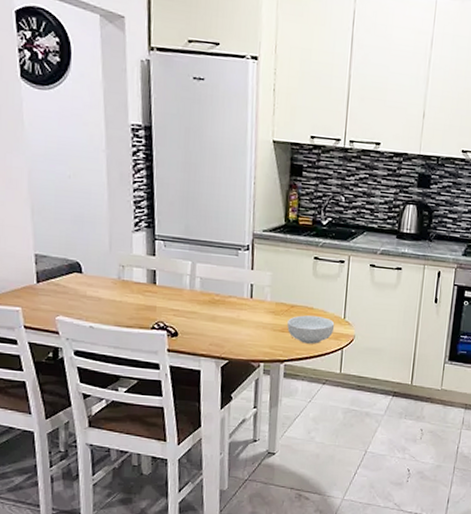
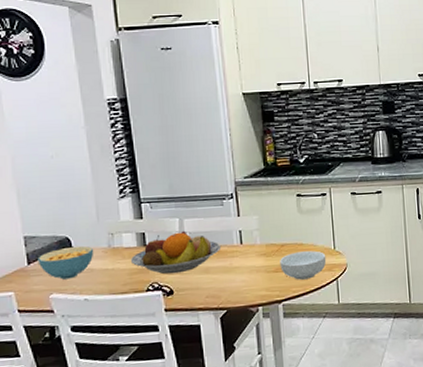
cereal bowl: none [47,272,104,304] -> present [37,246,94,280]
fruit bowl: none [138,275,230,317] -> present [130,230,220,275]

